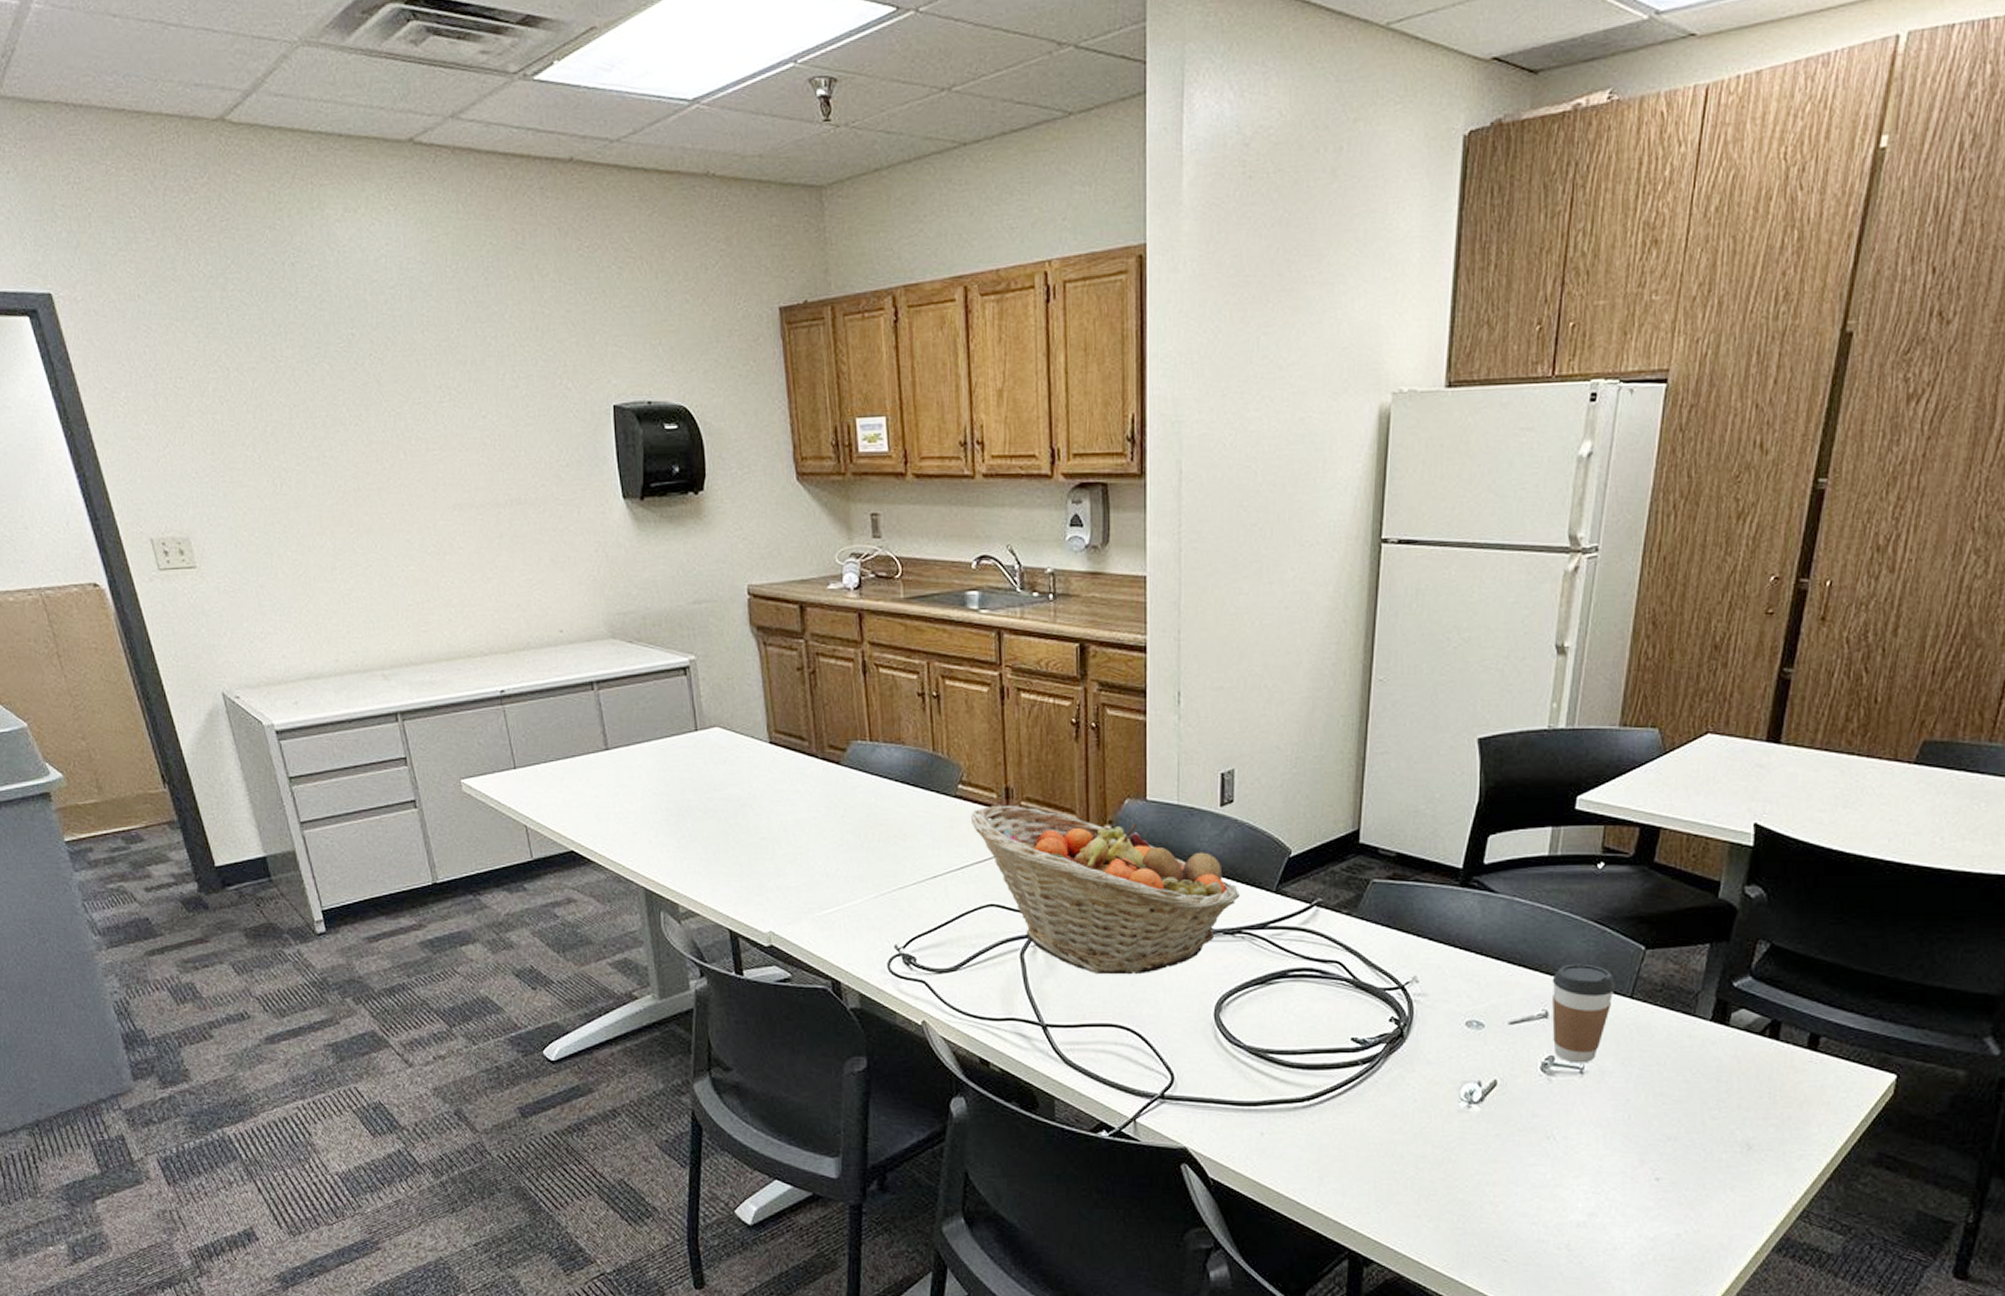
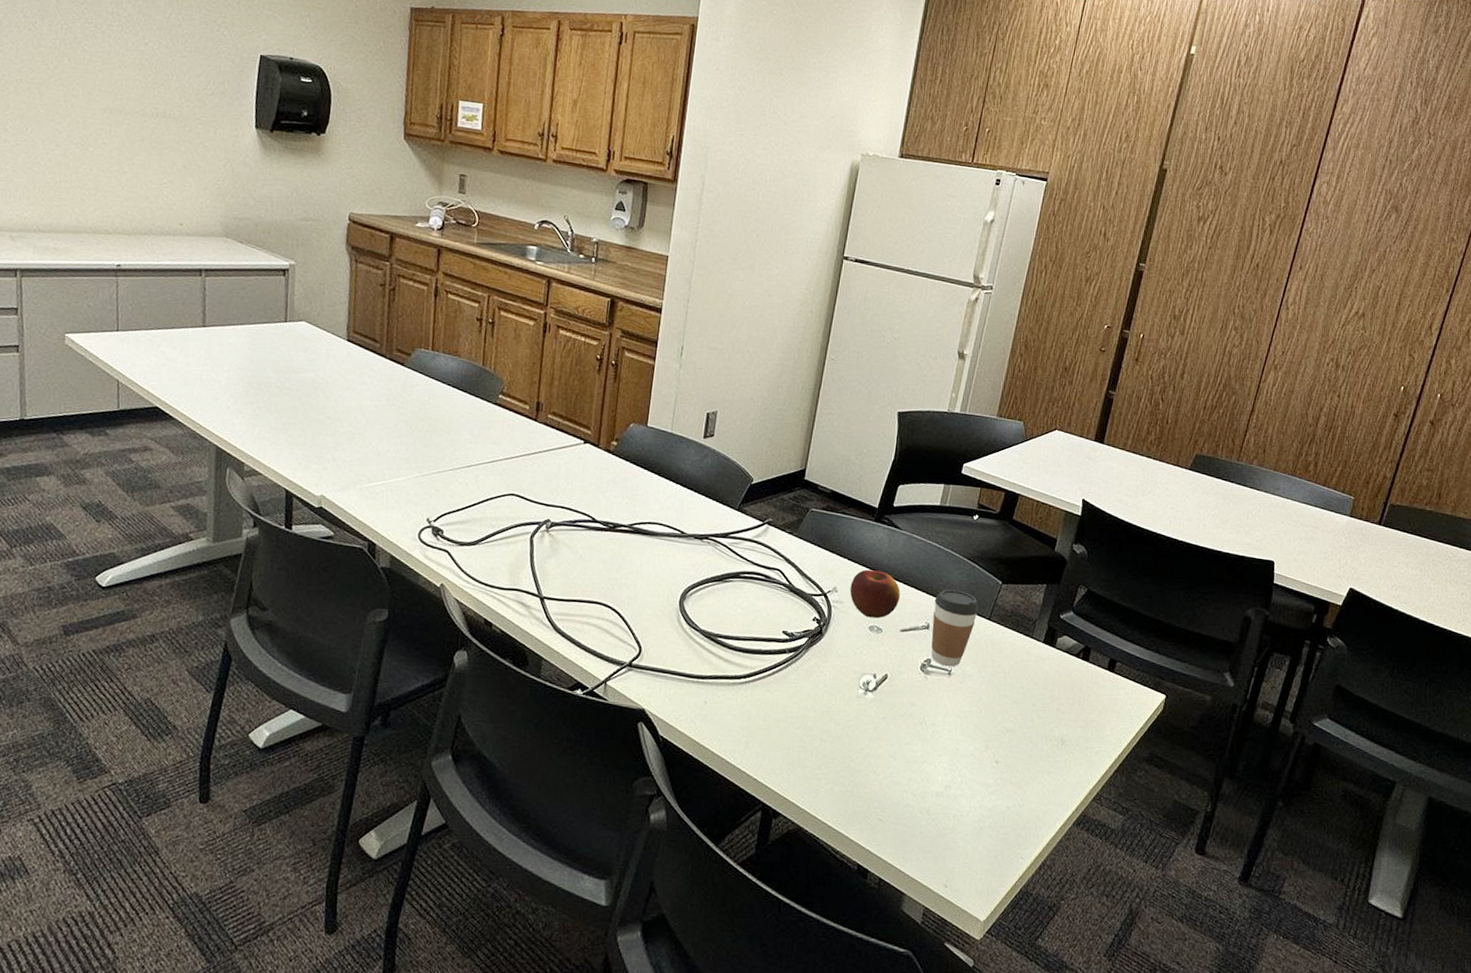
fruit basket: present [970,804,1240,975] -> none [505,414,710,564]
apple: none [1435,950,1504,1011] -> present [849,569,900,619]

